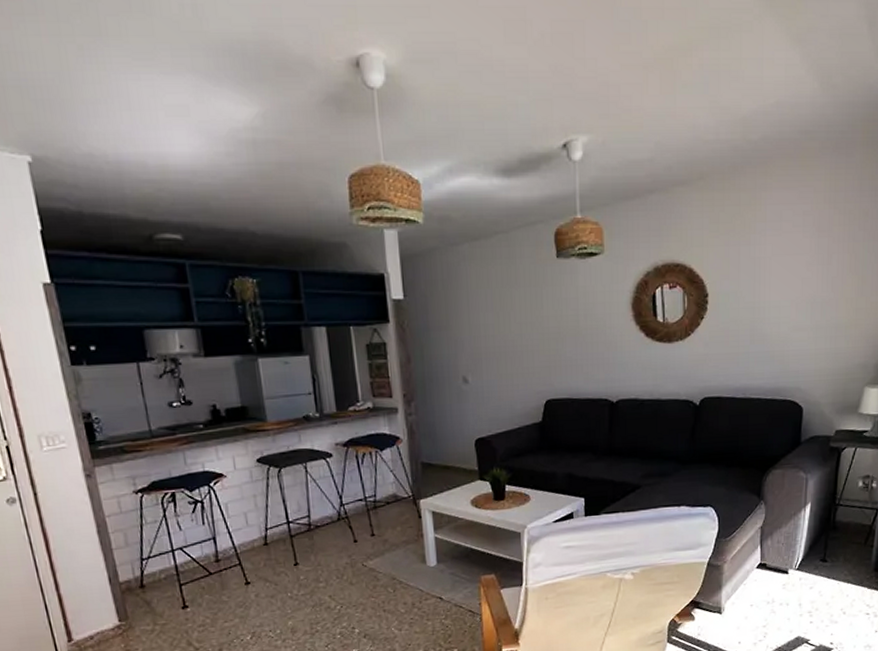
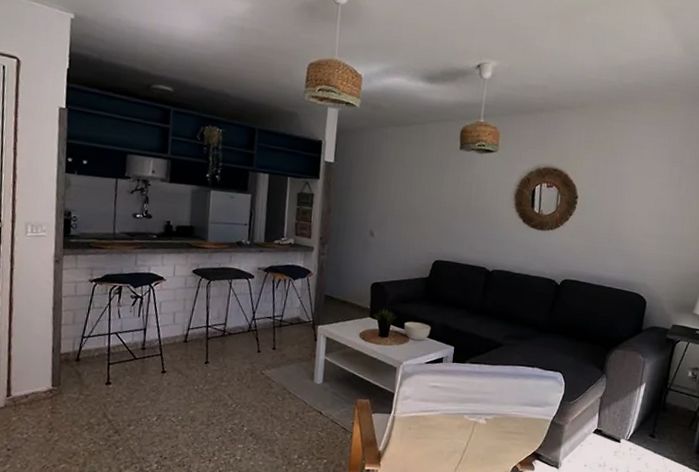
bowl: none [521,476,554,499] -> present [403,321,431,342]

